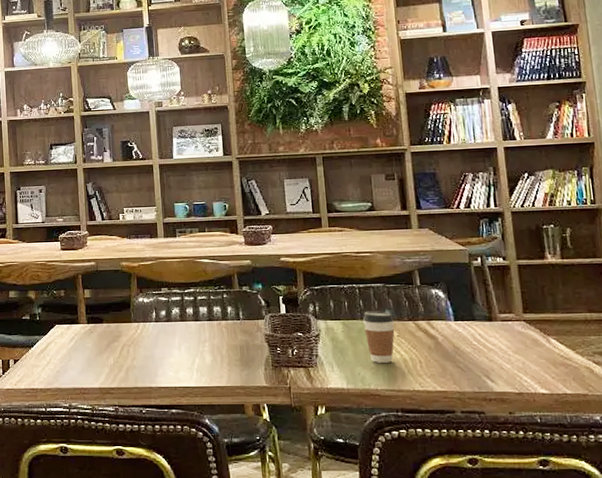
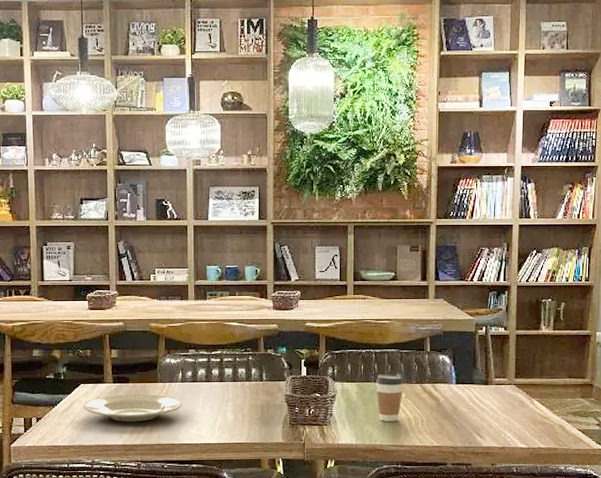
plate: none [58,334,158,364] -> present [83,393,183,422]

